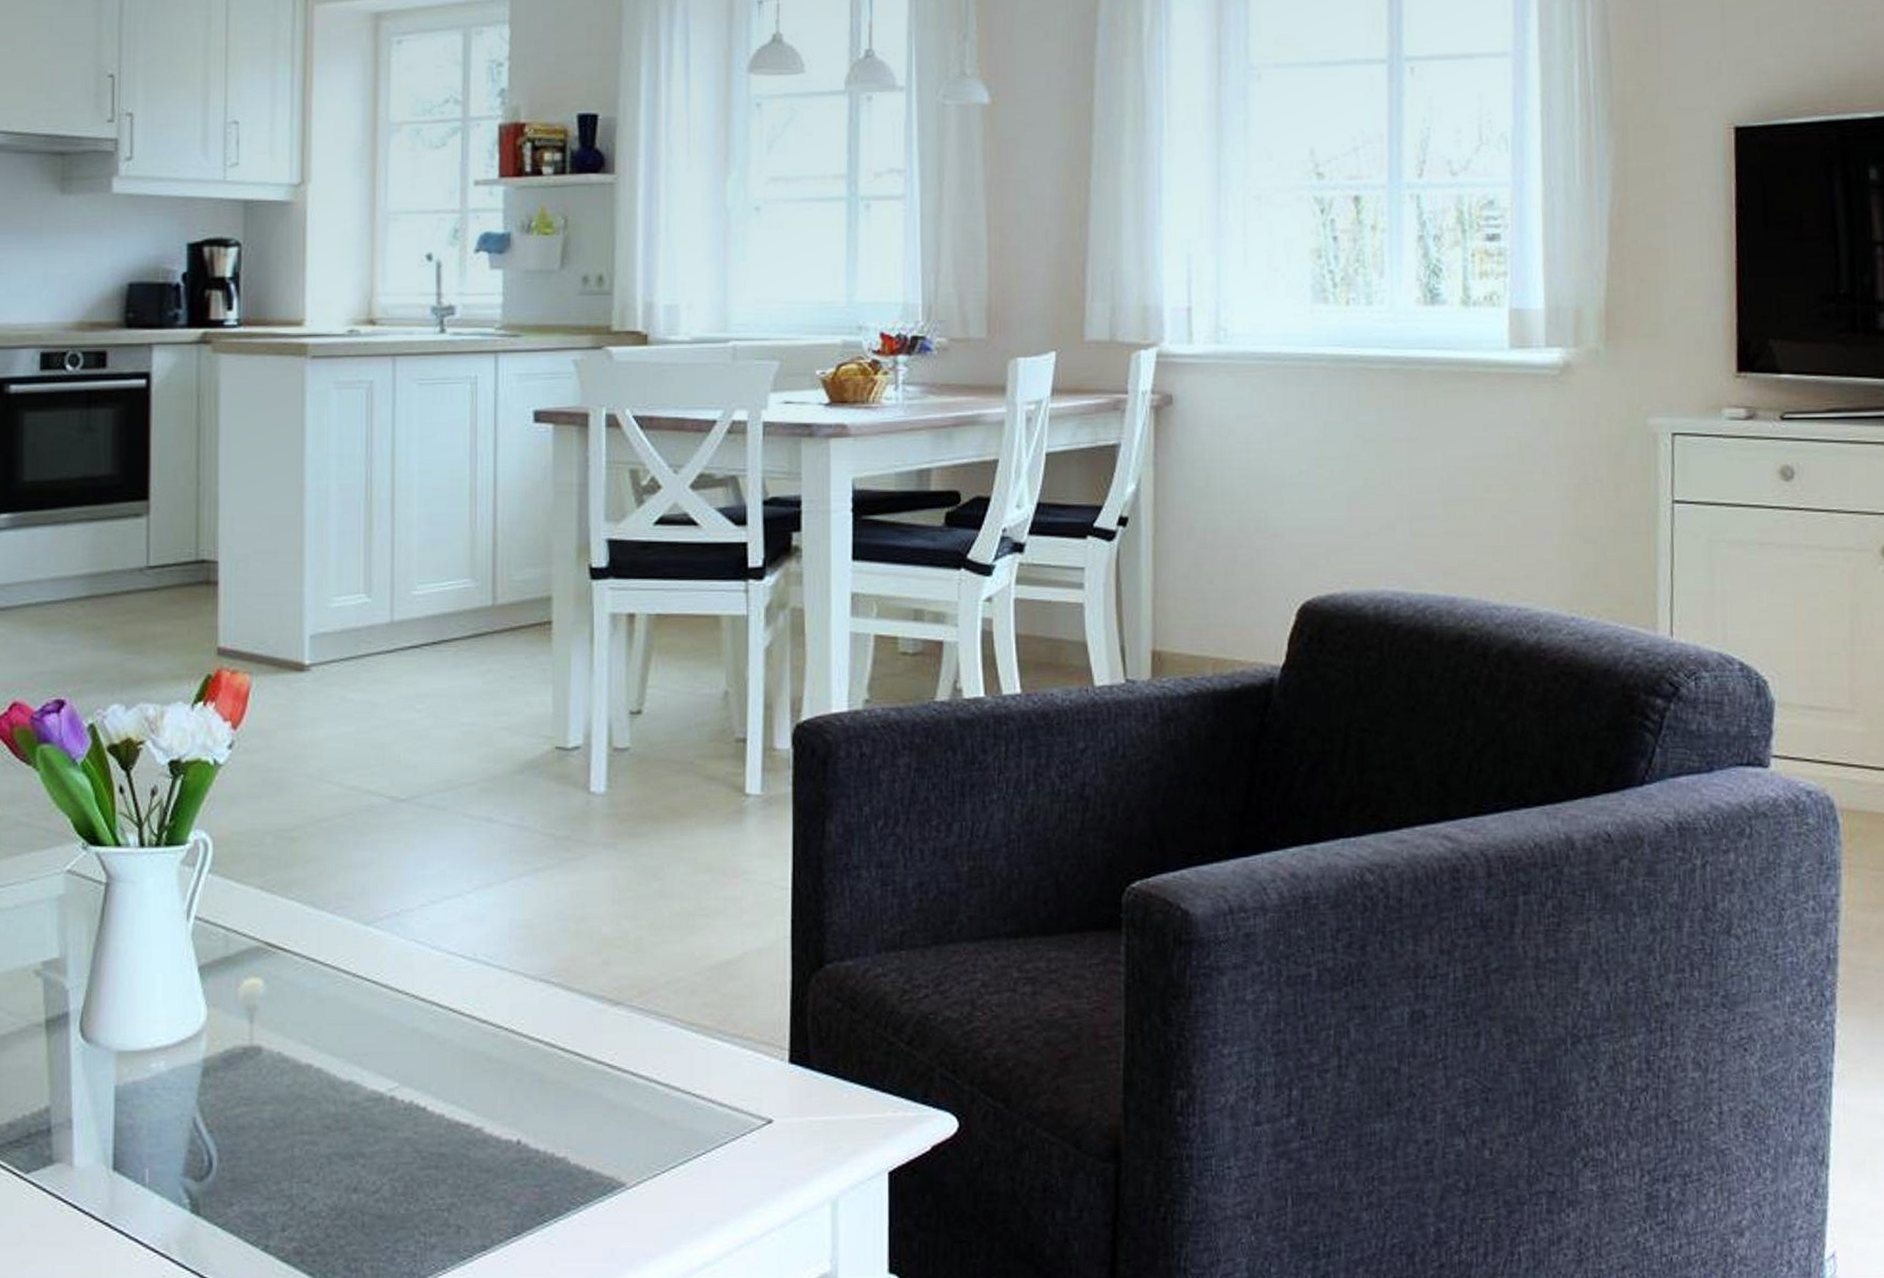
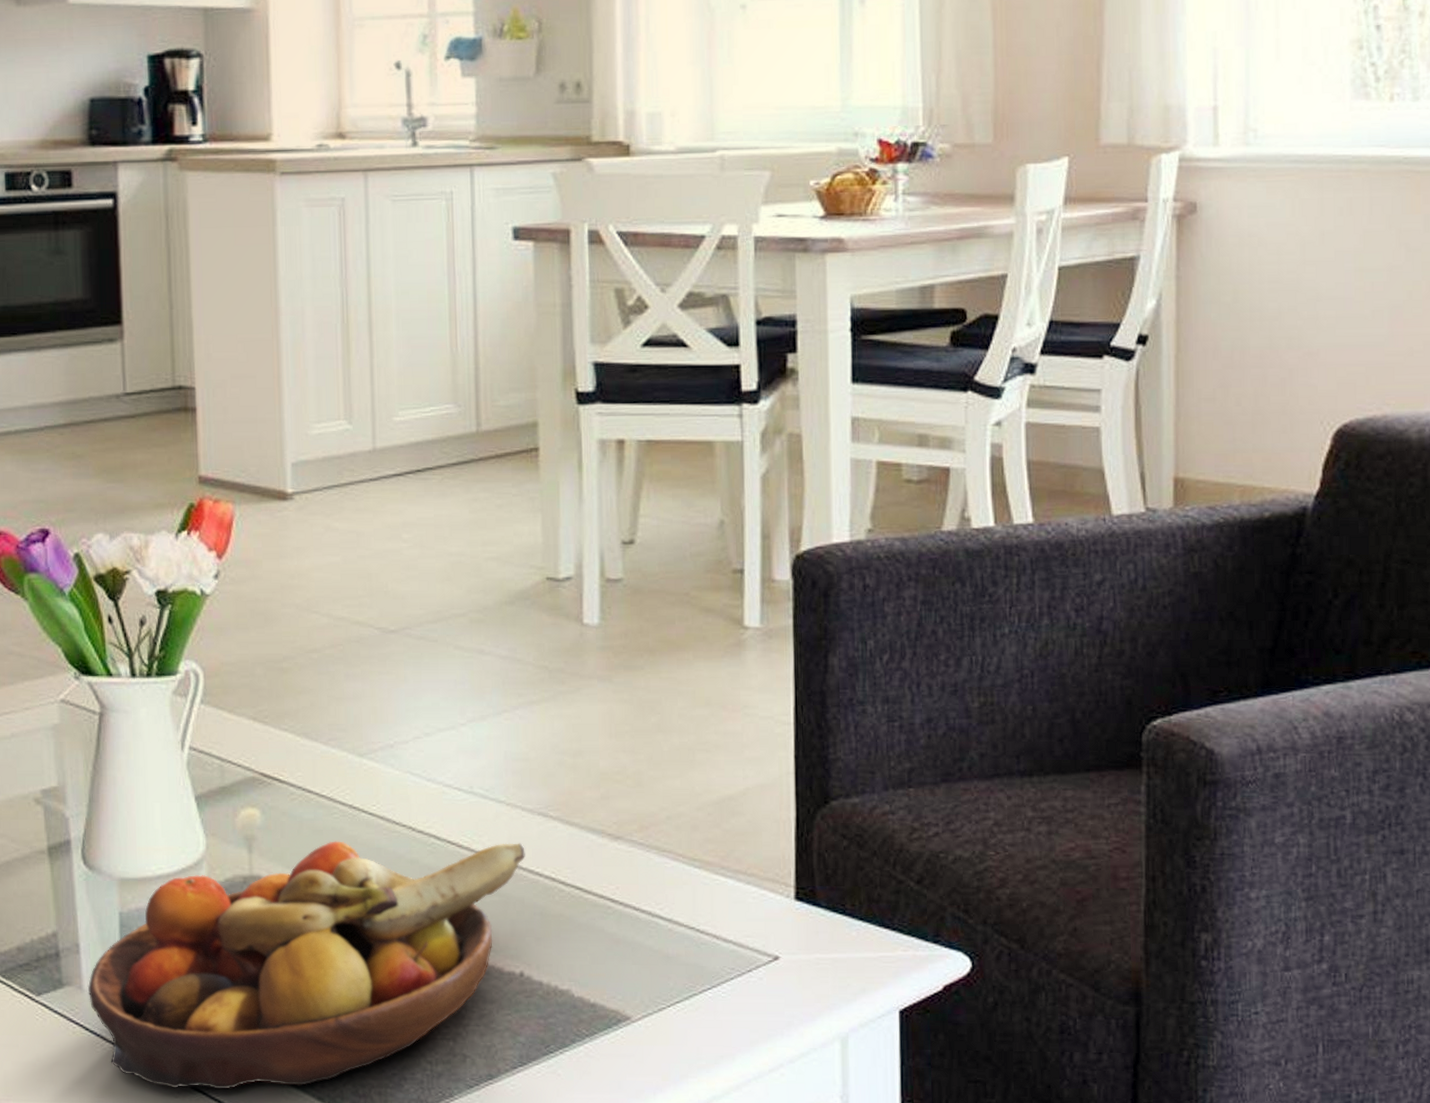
fruit bowl: none [78,1010,526,1267] -> present [87,841,525,1090]

